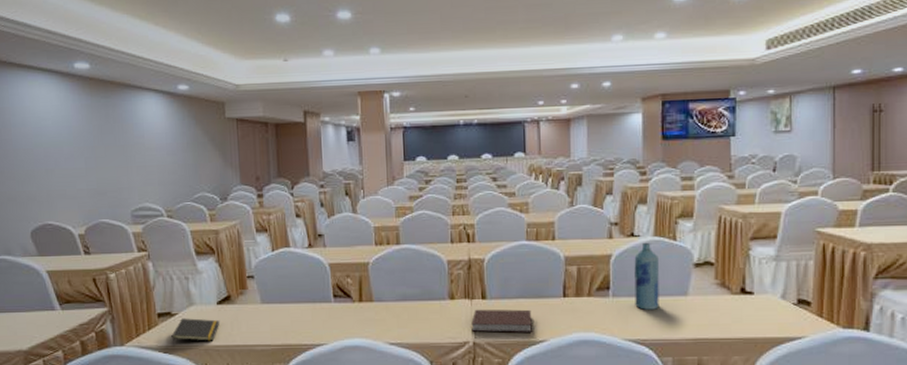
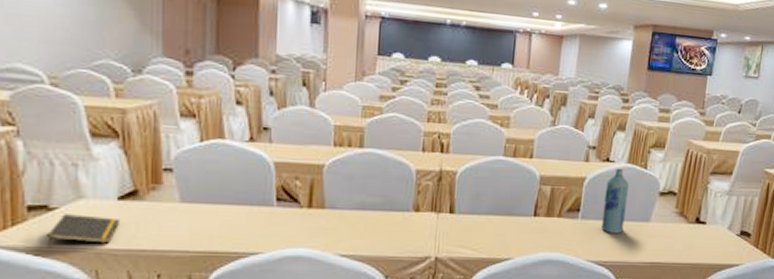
notebook: present [471,309,532,333] -> none [435,223,500,250]

